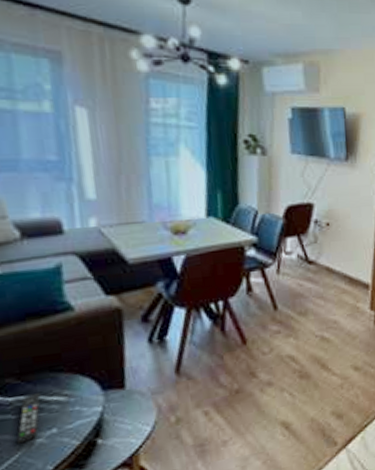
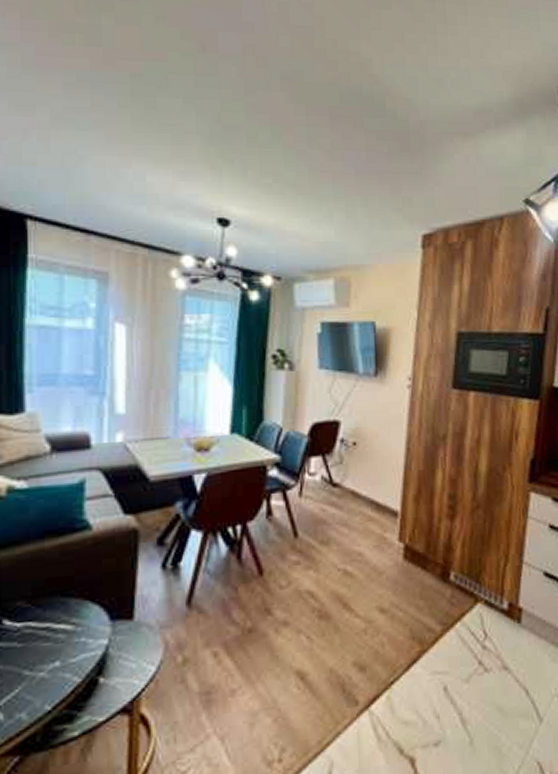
remote control: present [17,393,41,444] -> none [20,620,48,677]

